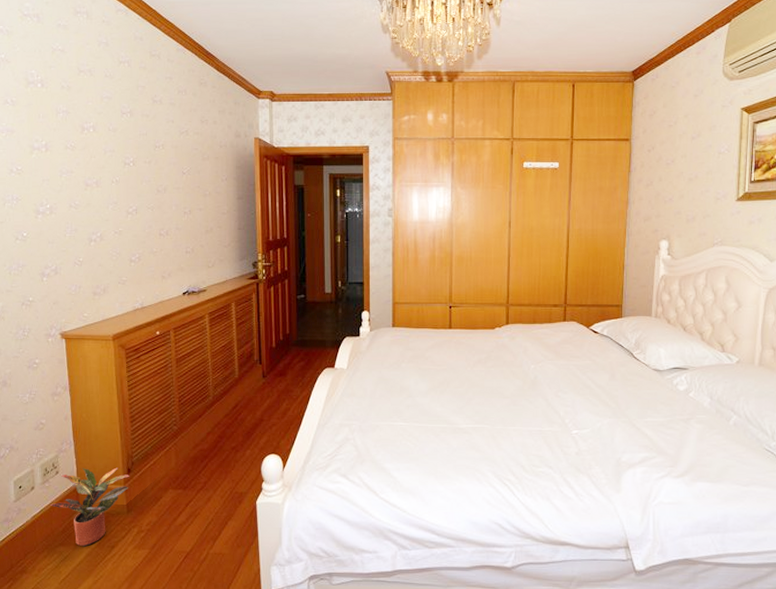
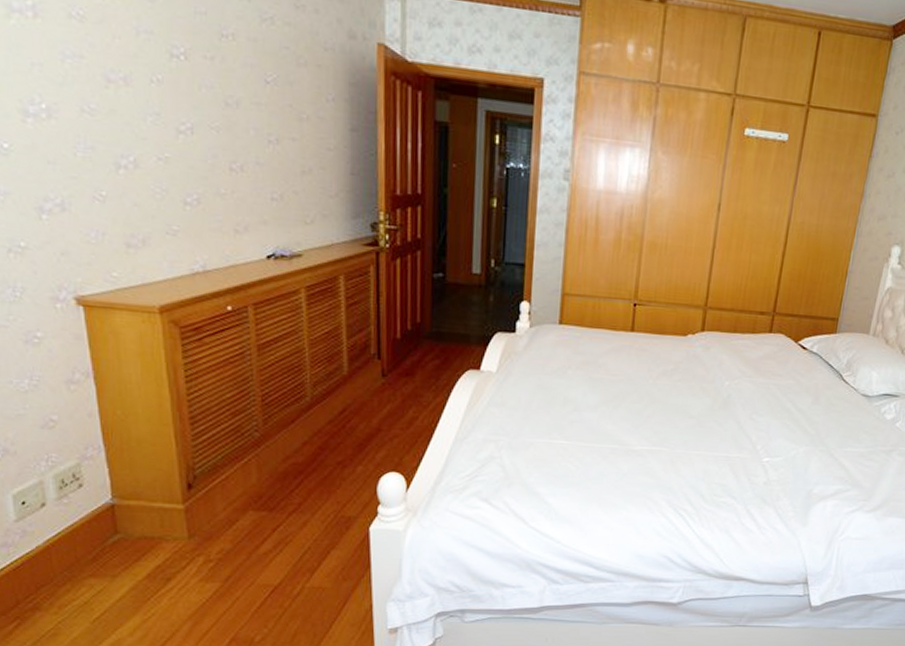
potted plant: present [51,467,130,547] -> none [73,481,192,579]

